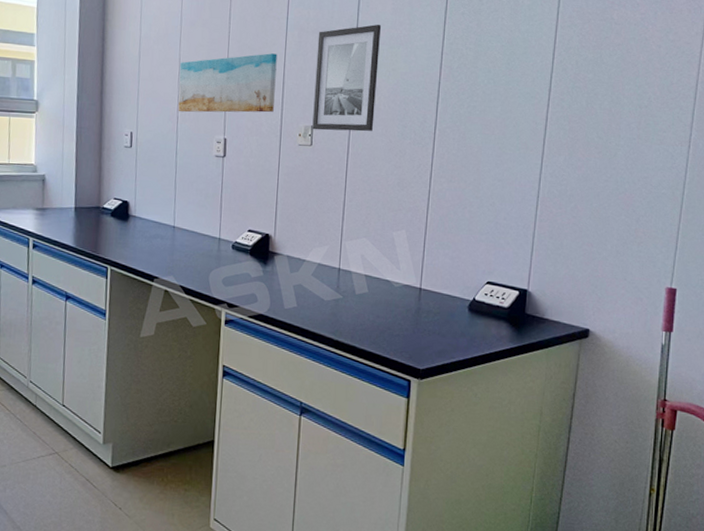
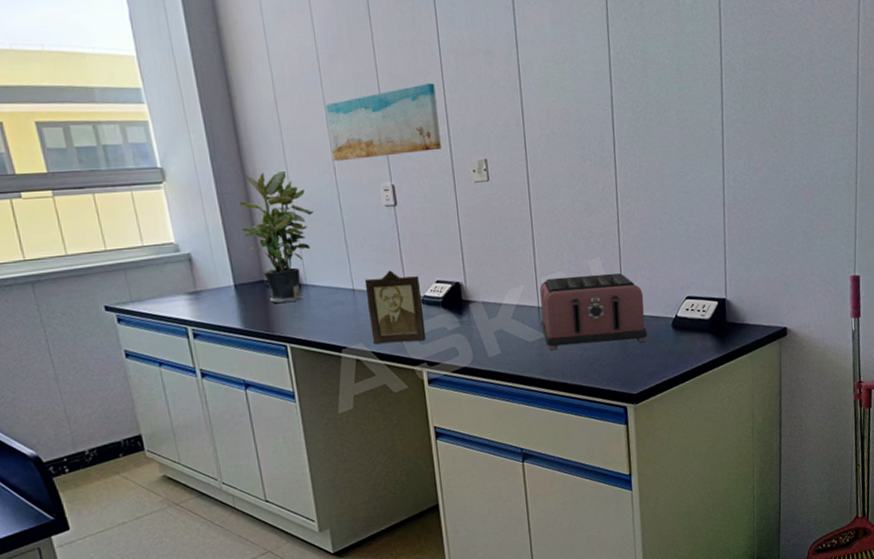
potted plant: none [90,114,153,230] -> present [238,171,314,304]
photo frame: none [182,214,233,284] -> present [364,270,426,345]
wall art: present [312,24,382,132] -> none [475,40,551,164]
toaster: none [339,243,444,320] -> present [539,273,647,351]

